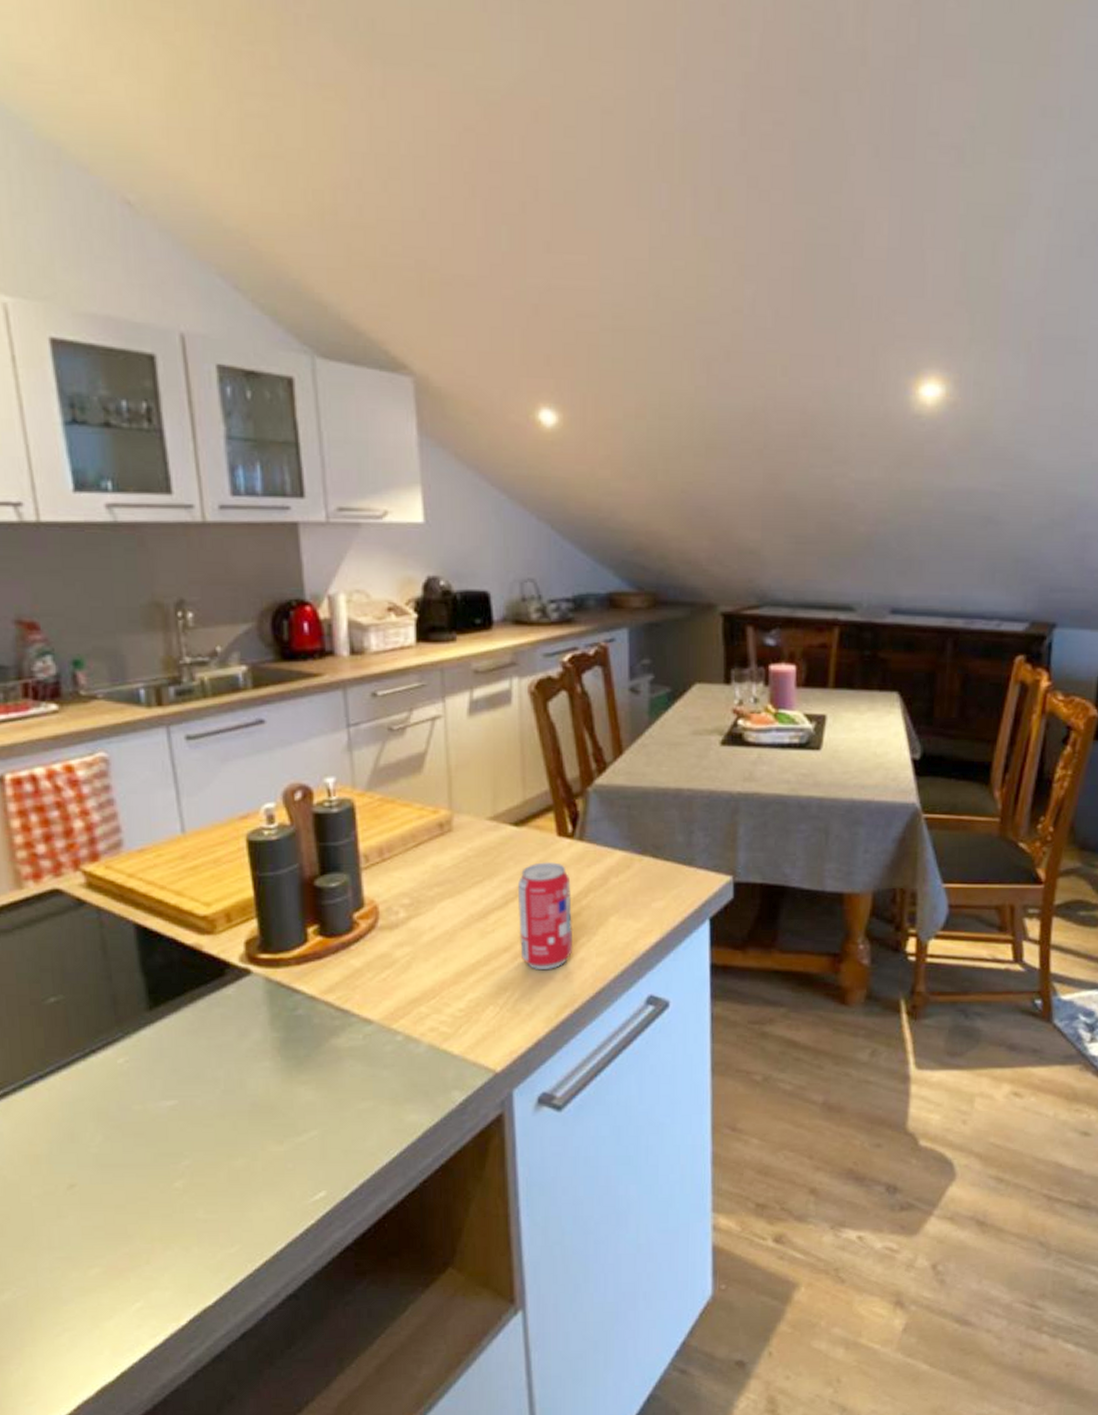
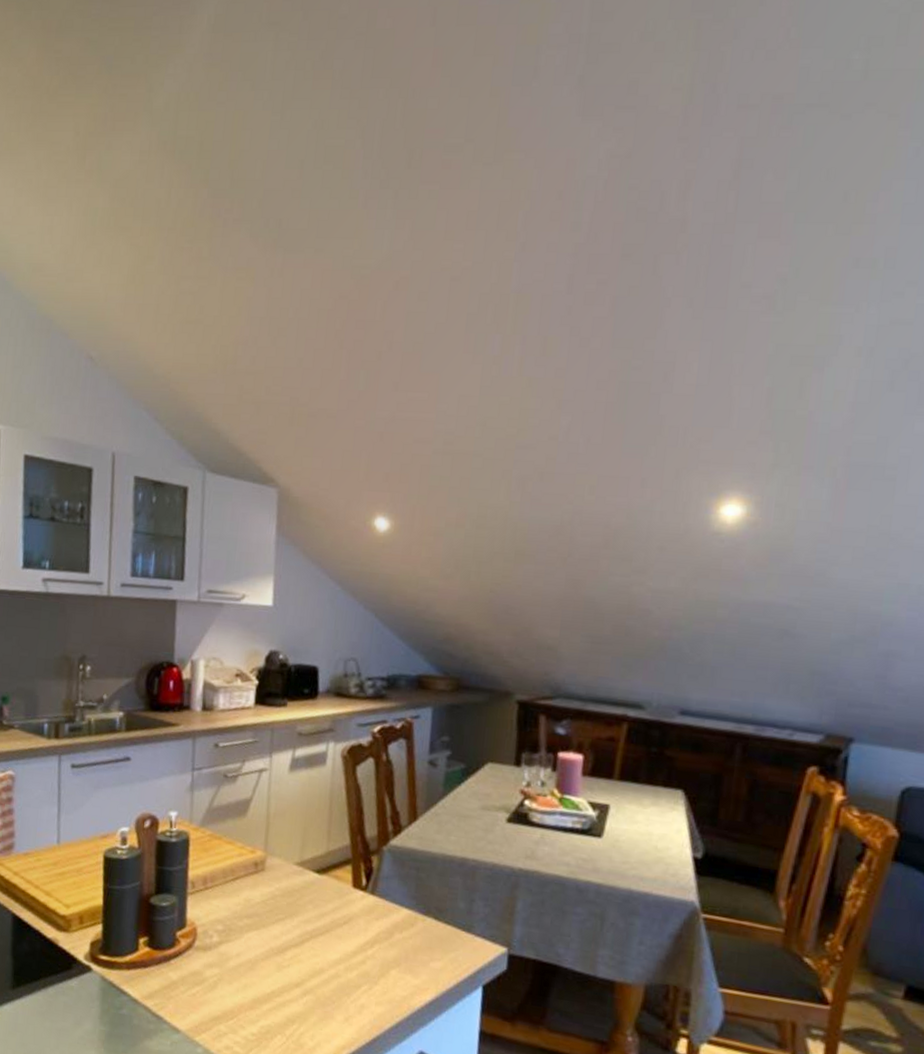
beverage can: present [518,862,572,969] -> none [309,909,360,1010]

